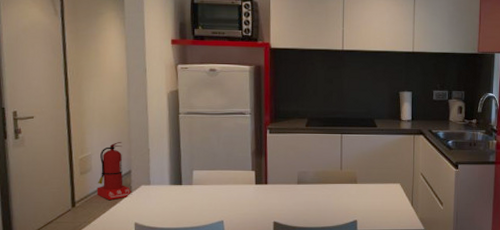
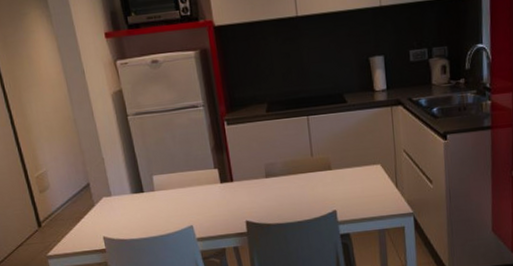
fire extinguisher: present [96,141,133,200] -> none [55,153,96,216]

